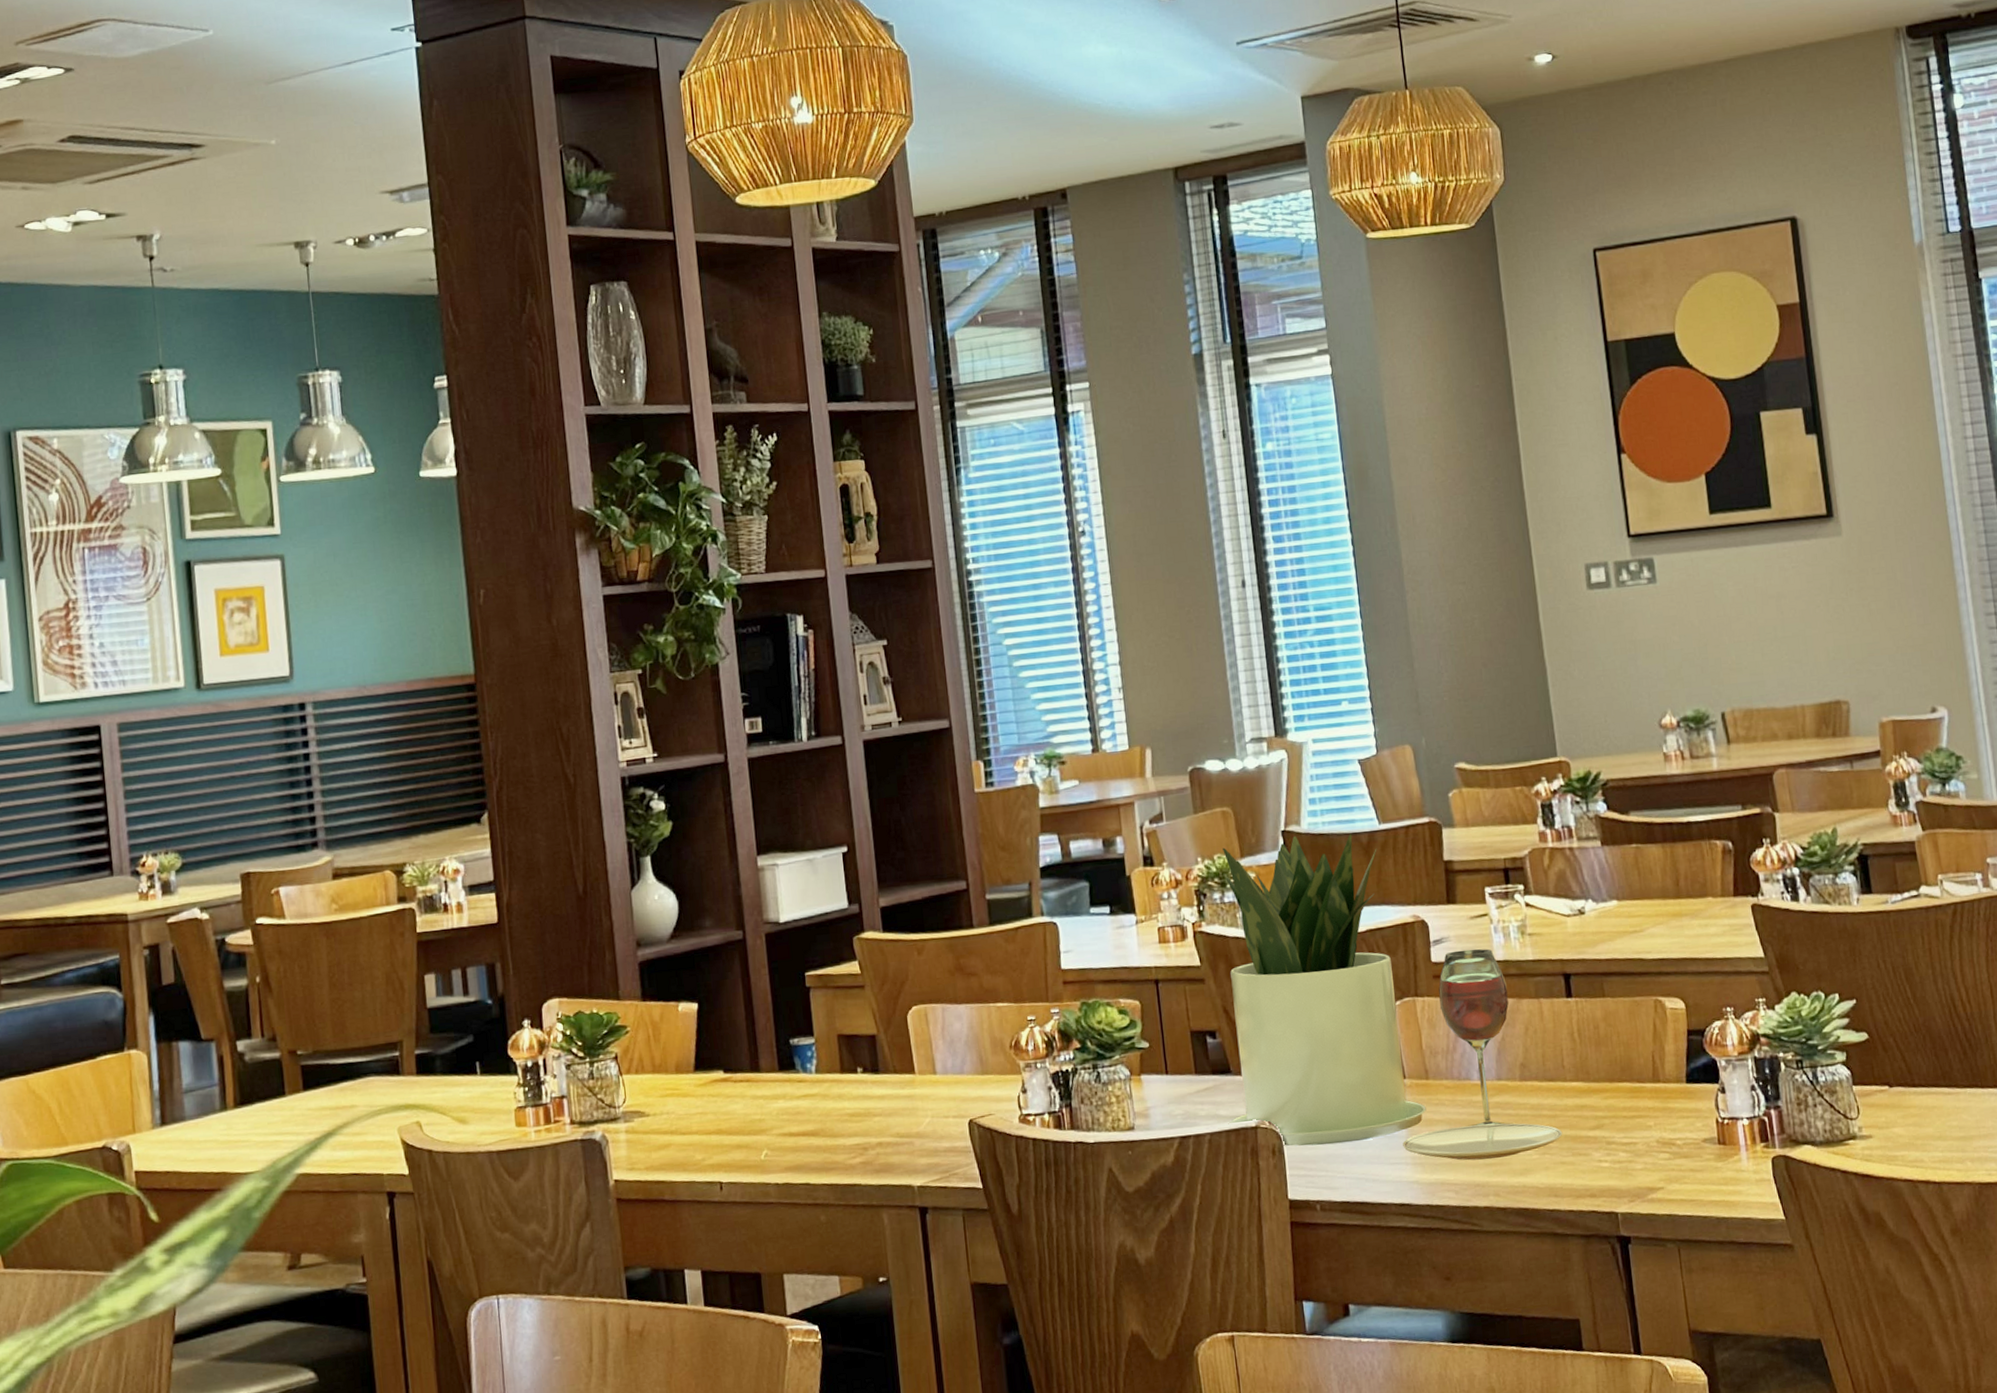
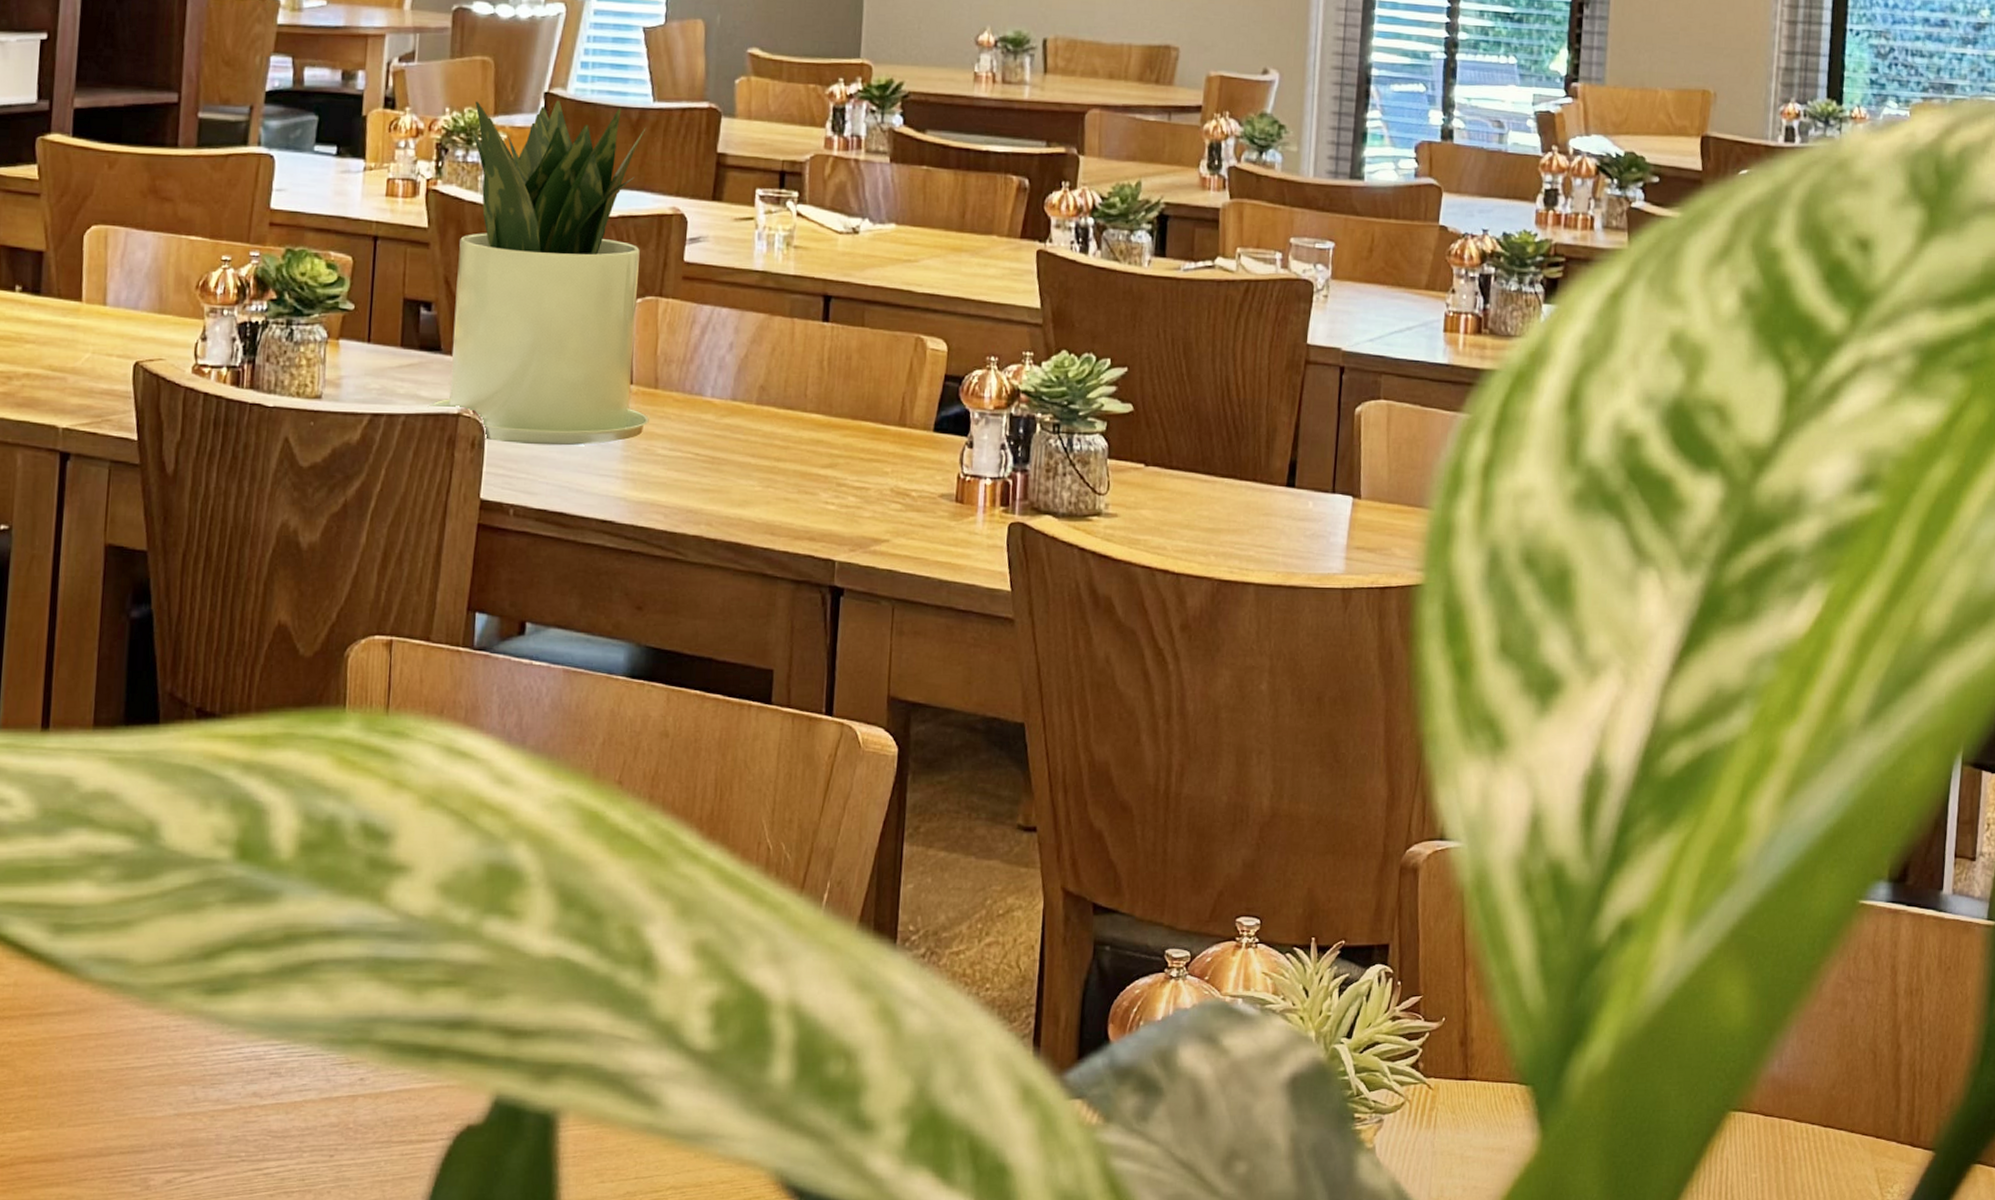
plate: present [1403,1123,1563,1161] -> none [616,445,792,485]
wineglass: present [1438,948,1514,1128] -> none [684,253,761,451]

